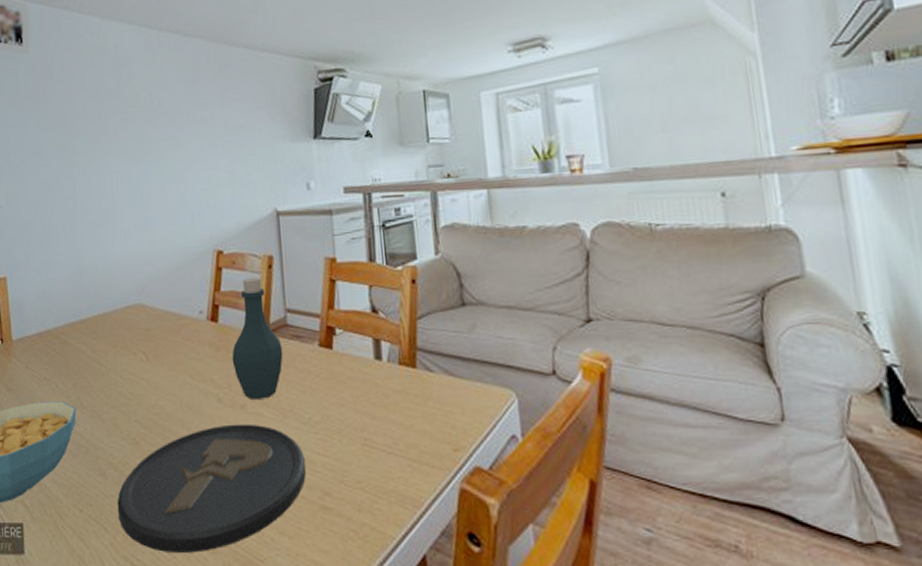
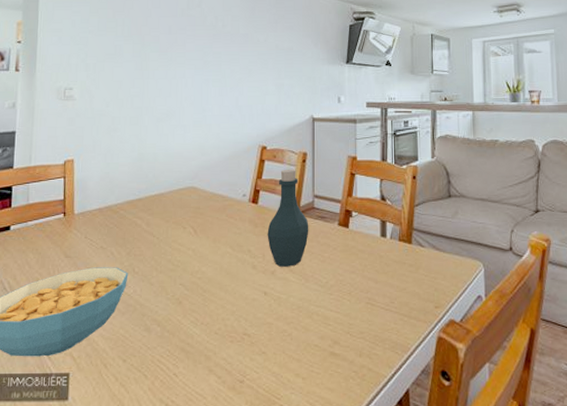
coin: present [117,423,306,554] -> none [157,286,320,395]

